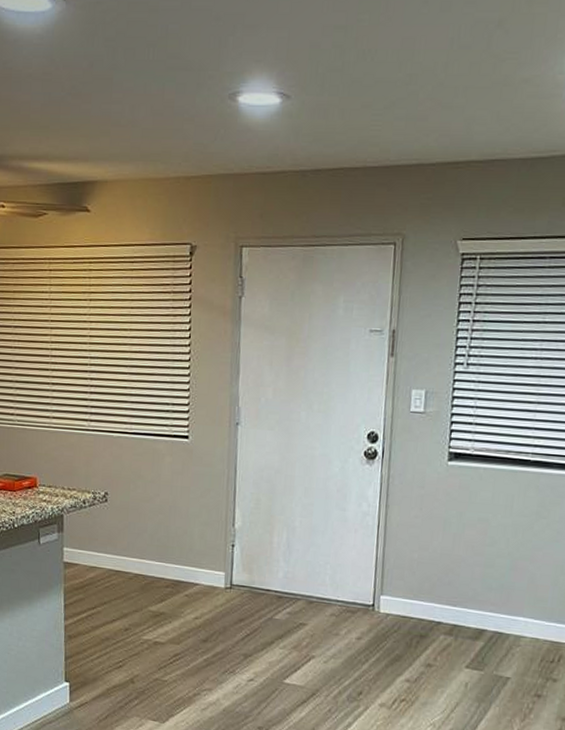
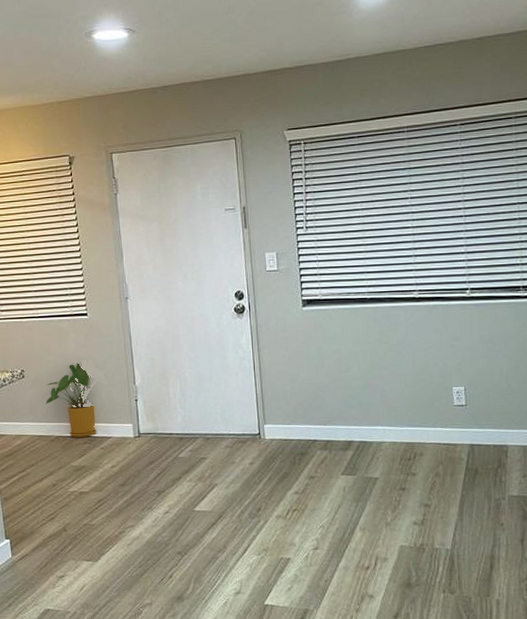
house plant: none [128,493,184,581] -> present [45,363,97,438]

